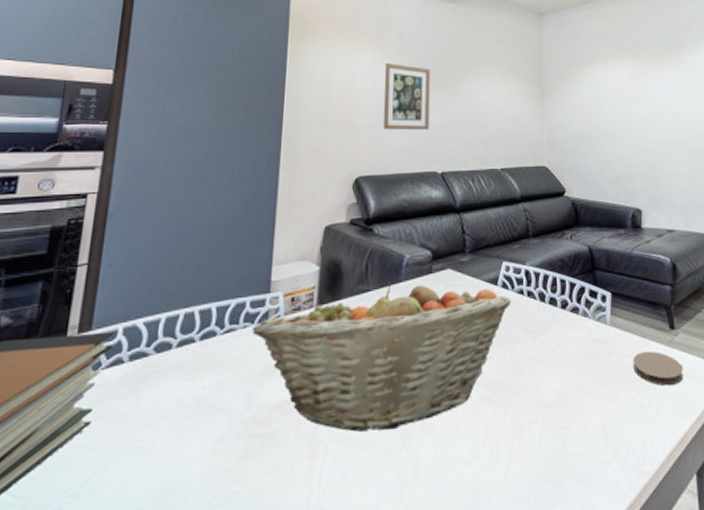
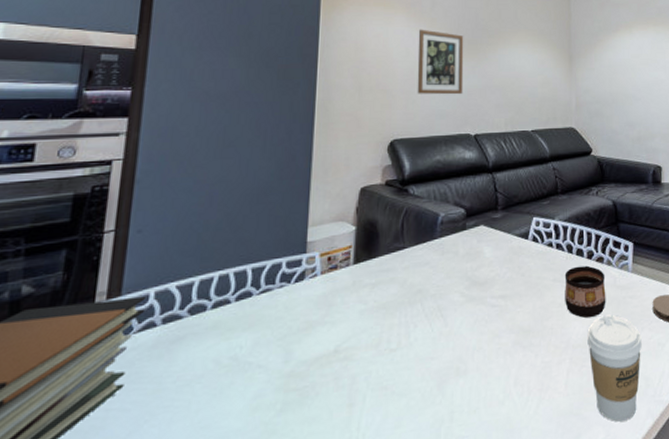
fruit basket: present [252,282,511,432] -> none [289,239,541,380]
cup: none [536,316,582,374] -> present [564,265,606,318]
coffee cup: none [561,372,622,492] -> present [587,315,642,422]

